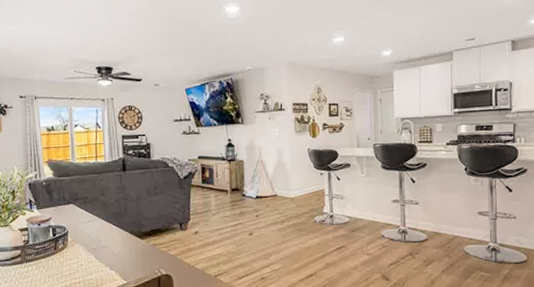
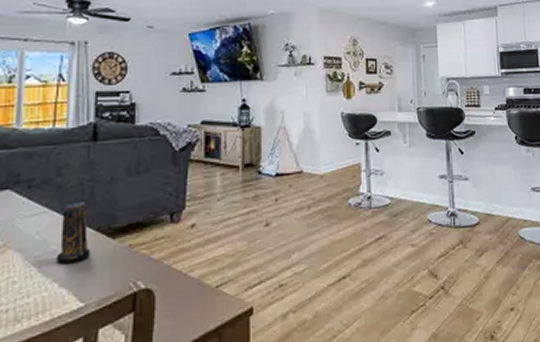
candle: none [106,213,128,255] -> present [56,201,91,265]

